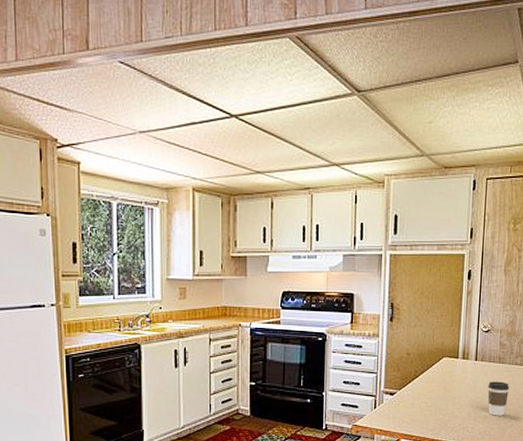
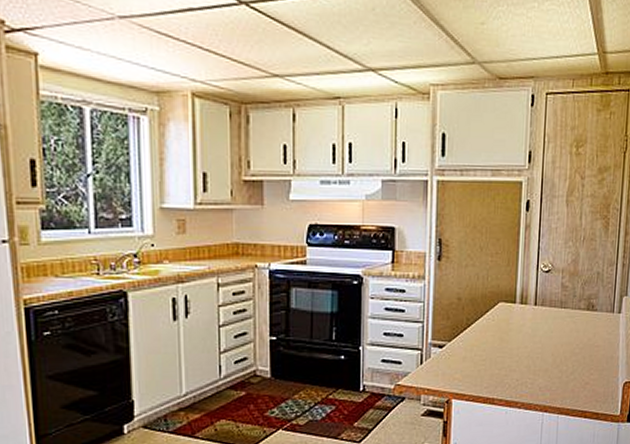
coffee cup: present [488,381,509,416] -> none [548,329,572,369]

